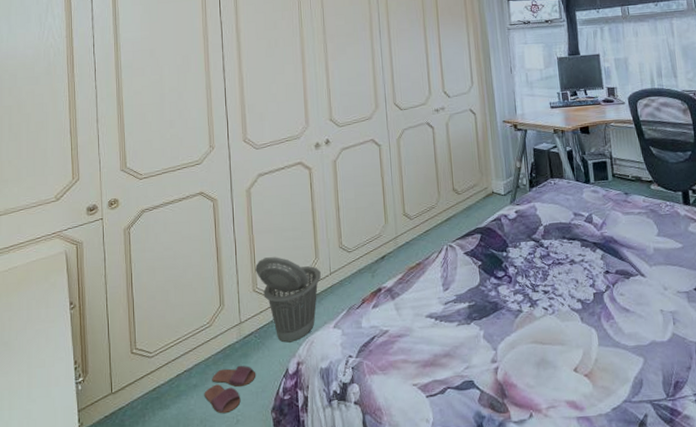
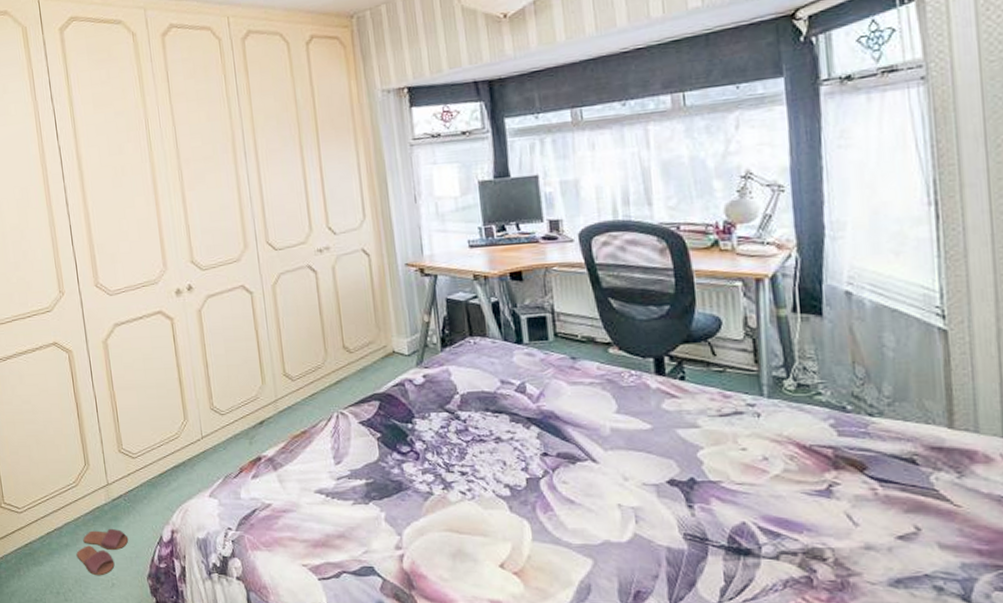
laundry basket: present [255,257,321,343] -> none [119,416,192,509]

